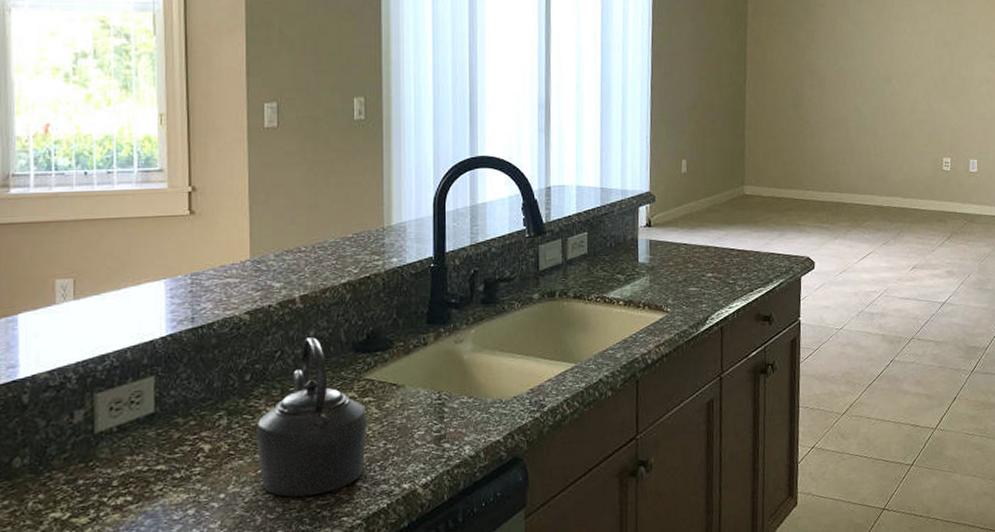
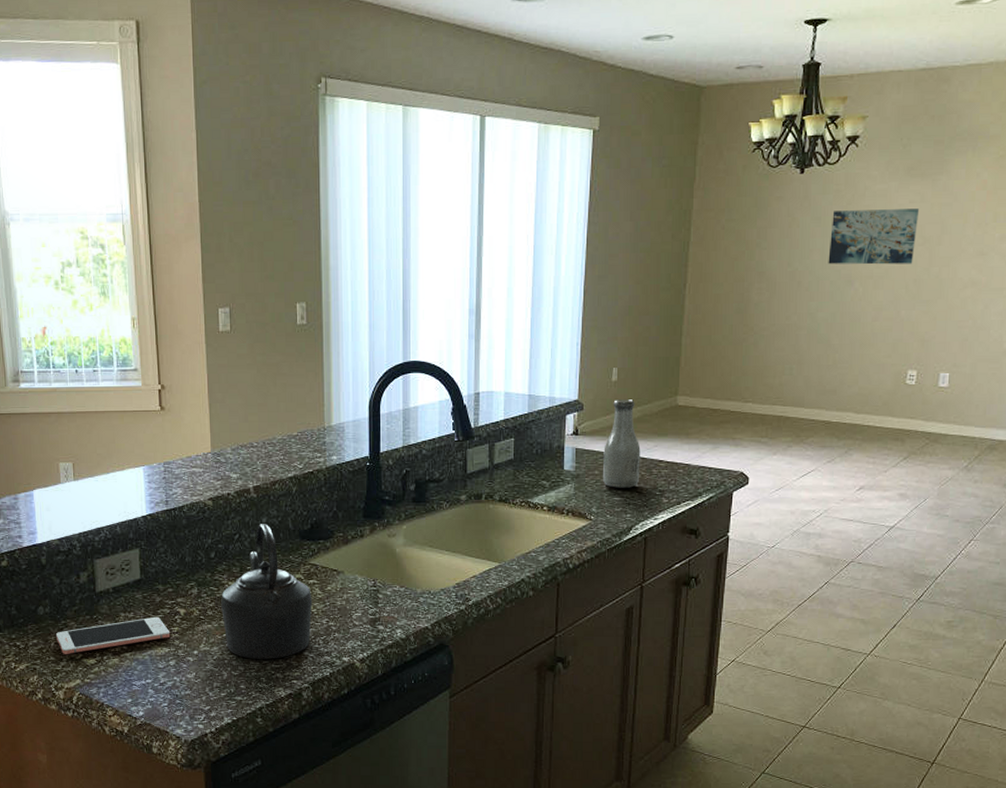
cell phone: none [35,456,191,517] -> present [55,616,171,655]
bottle: none [677,190,713,279] -> present [603,399,641,488]
wall art: none [868,17,939,65] -> present [828,209,920,265]

